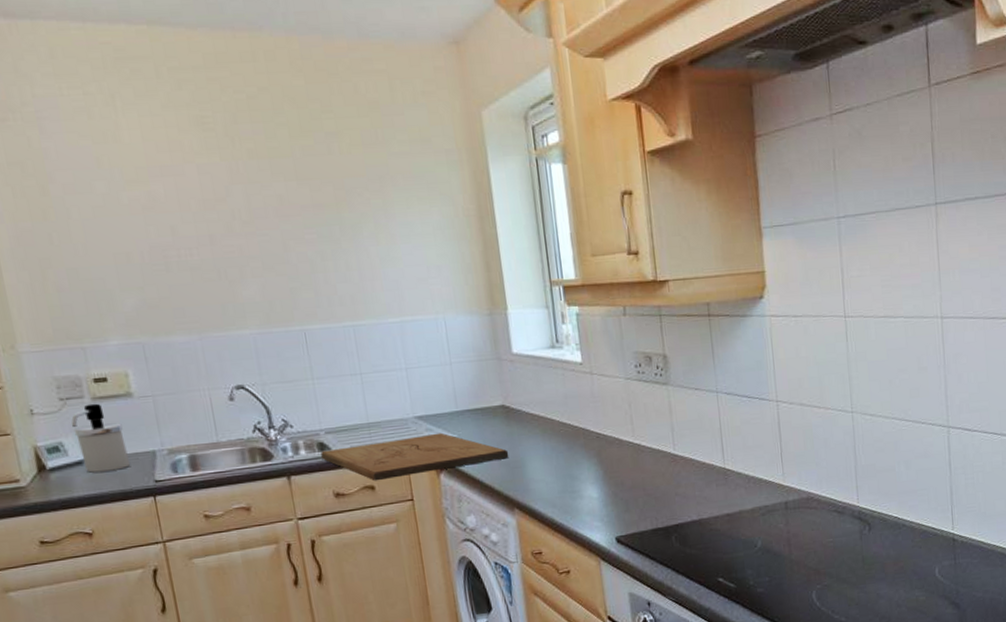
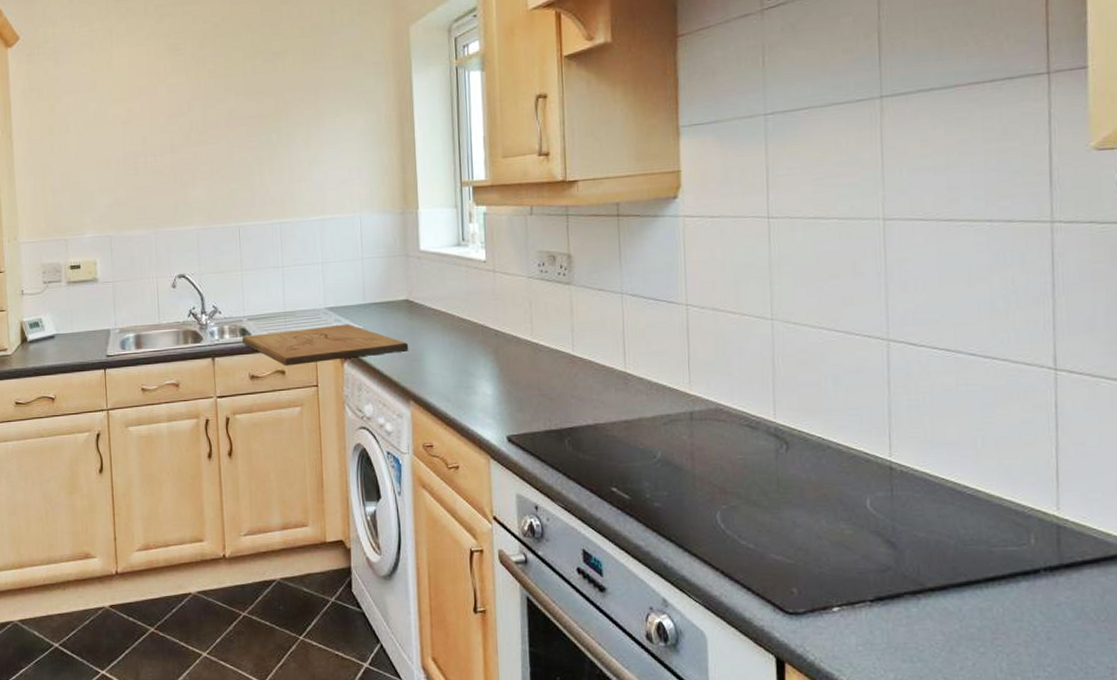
soap dispenser: present [71,403,131,473] -> none [49,286,90,346]

